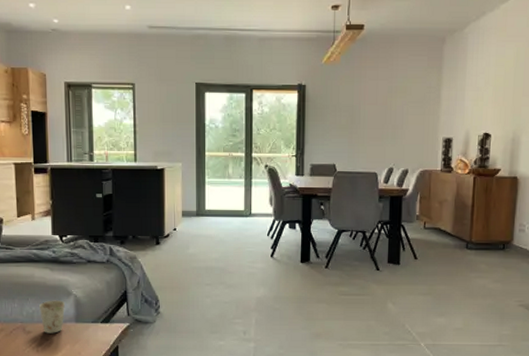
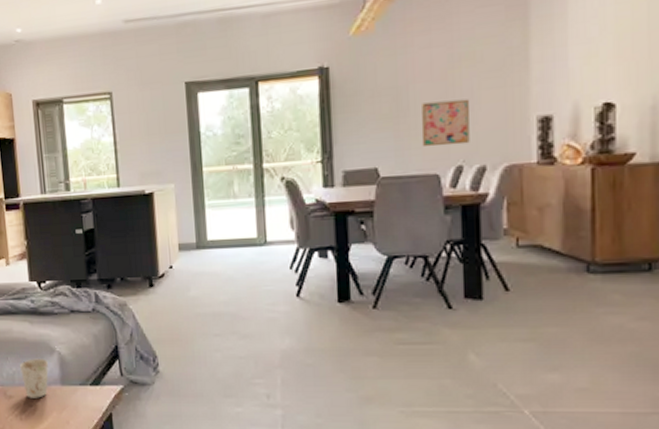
wall art: none [367,120,401,153] -> present [421,99,470,147]

